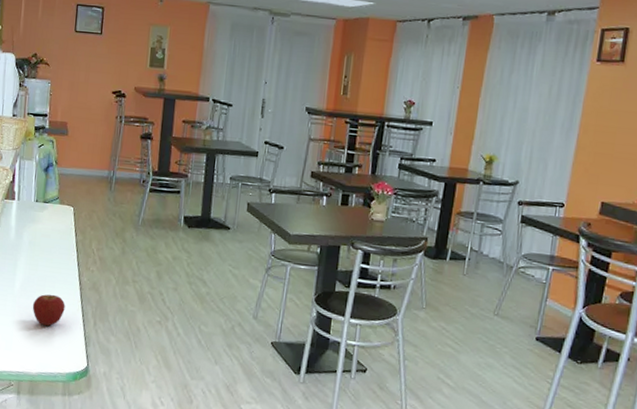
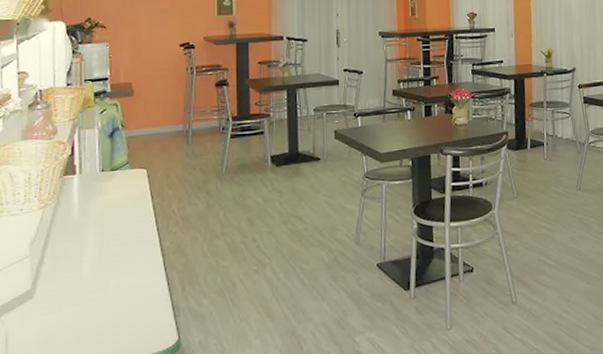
apple: present [32,294,65,326] -> none [106,268,146,306]

